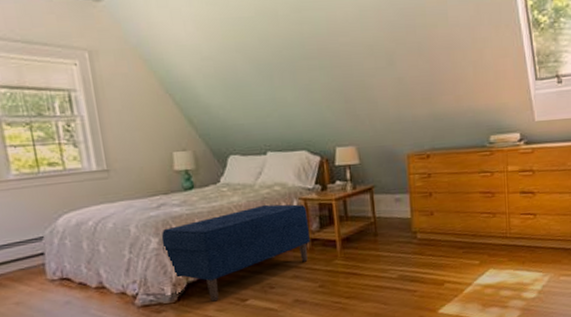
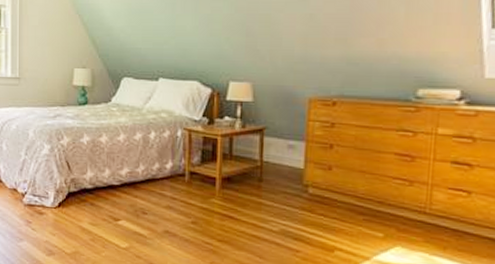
bench: present [161,204,310,302] -> none [53,129,191,215]

